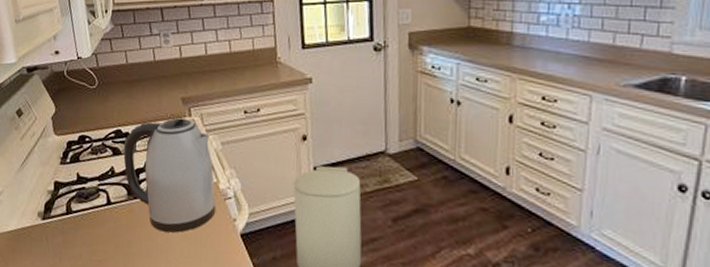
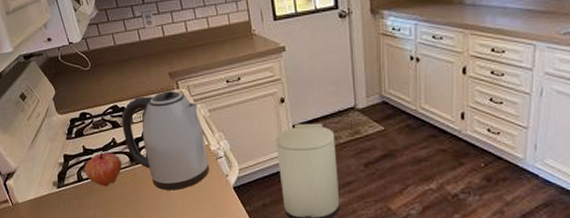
fruit: none [75,182,118,222] -> present [84,152,122,186]

